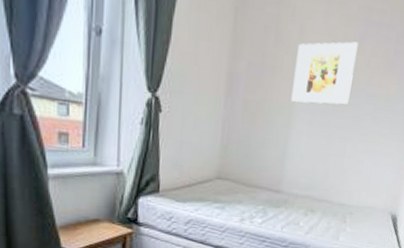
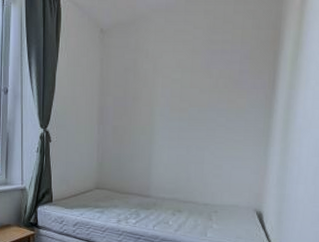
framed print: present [291,41,358,105] -> none [151,69,205,124]

